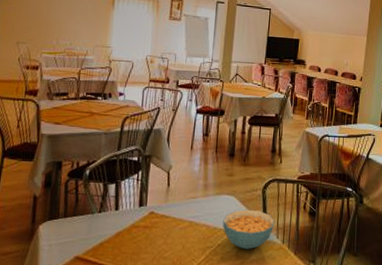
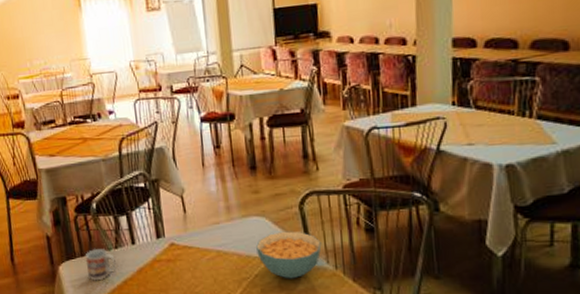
cup: none [67,211,98,241] -> present [85,248,117,280]

